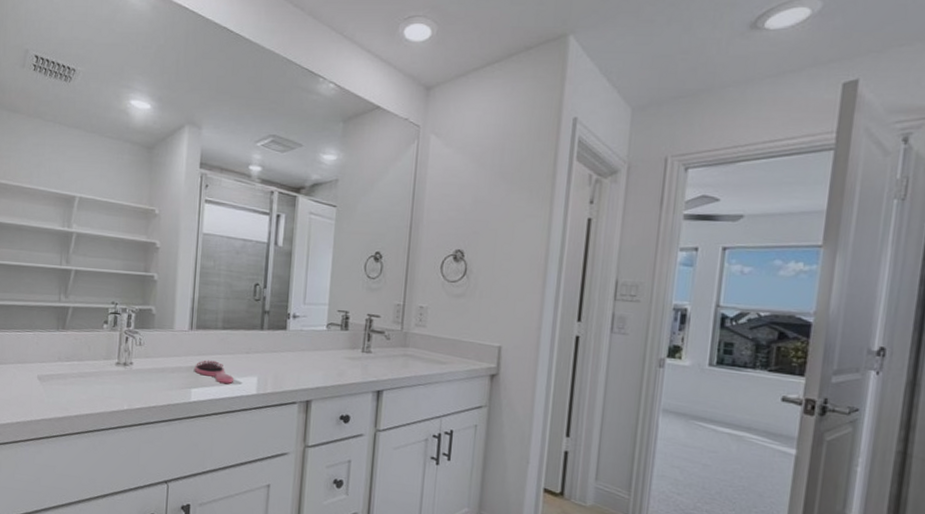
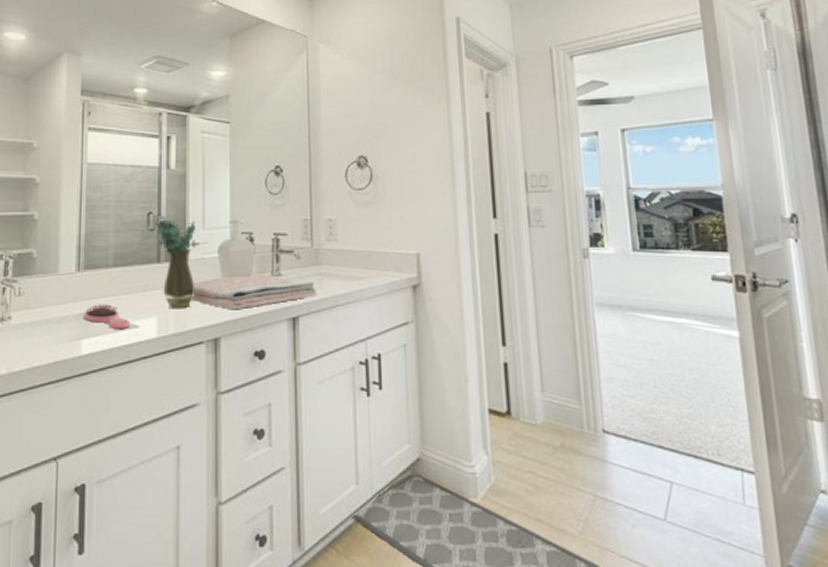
vase: none [260,286,297,372] -> present [154,214,195,309]
towel: none [288,348,402,378] -> present [191,273,317,310]
soap bottle: none [315,298,350,352] -> present [218,219,255,278]

